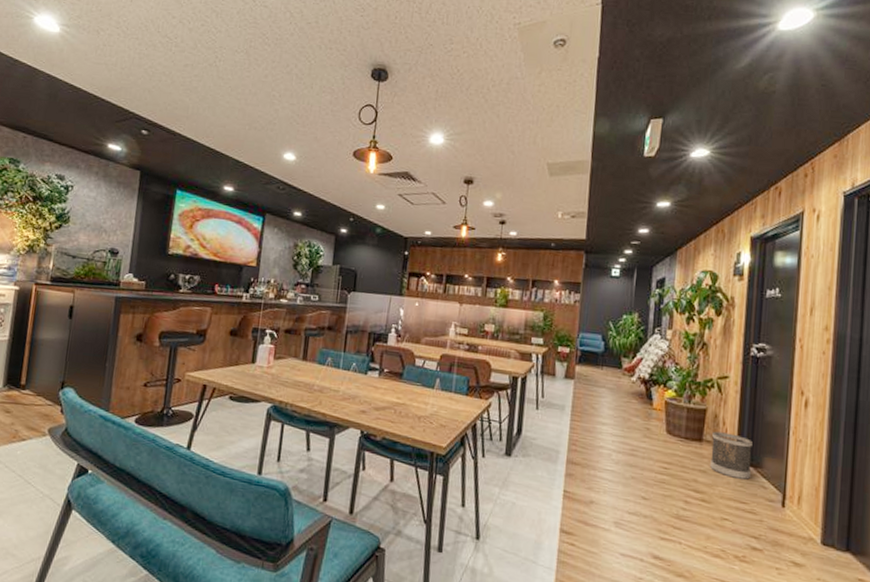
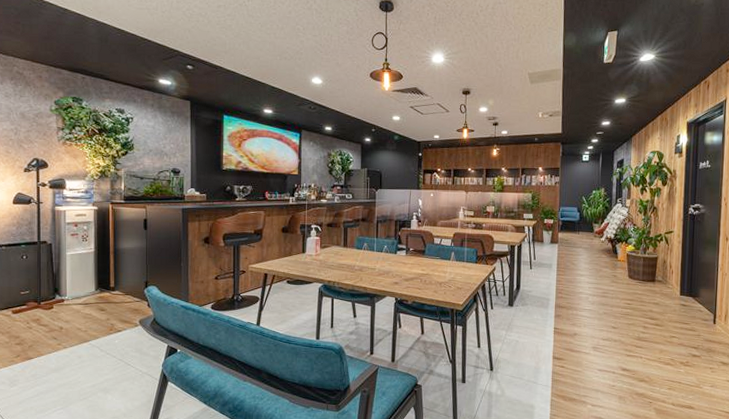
wastebasket: present [710,431,753,480] -> none [661,273,692,306]

